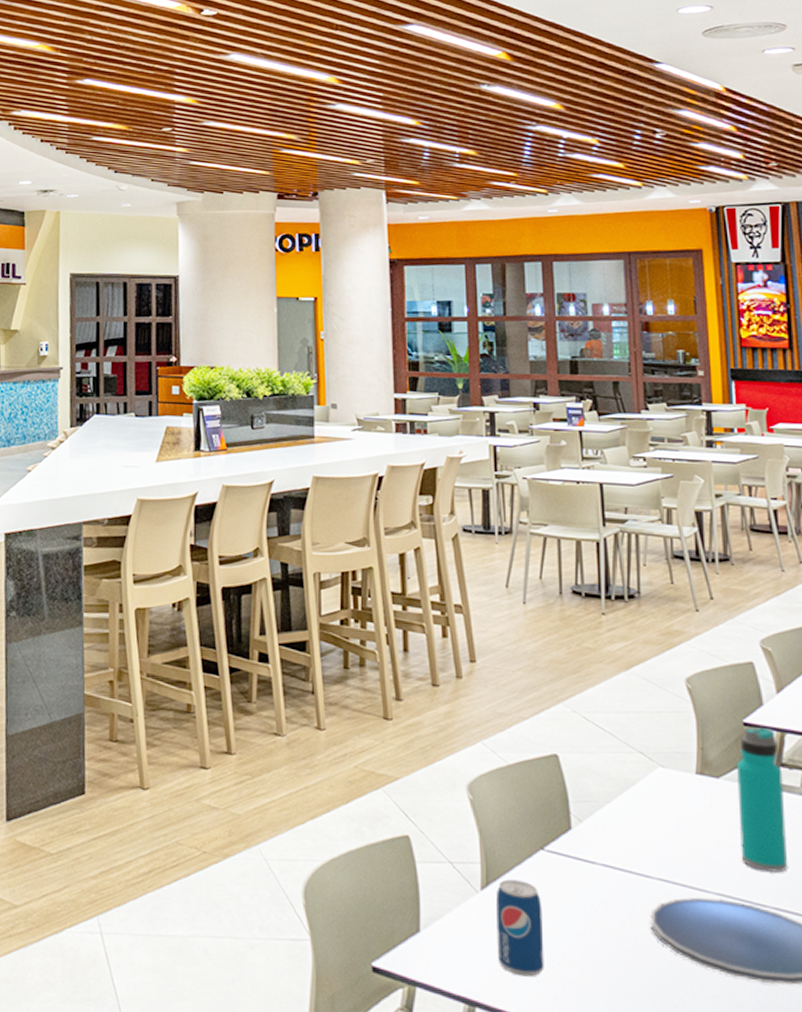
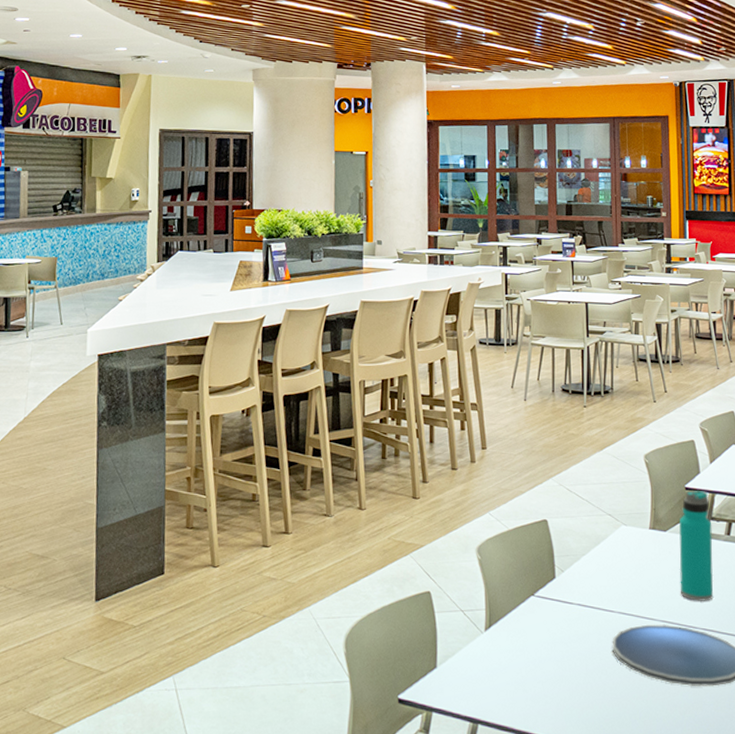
beverage can: present [495,879,544,977] -> none [496,621,532,697]

